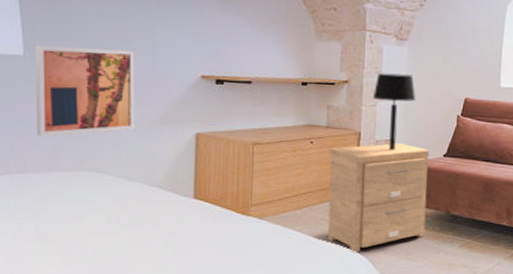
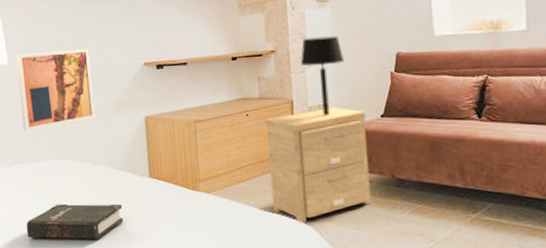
hardback book: none [28,221,157,262] -> present [26,203,124,240]

